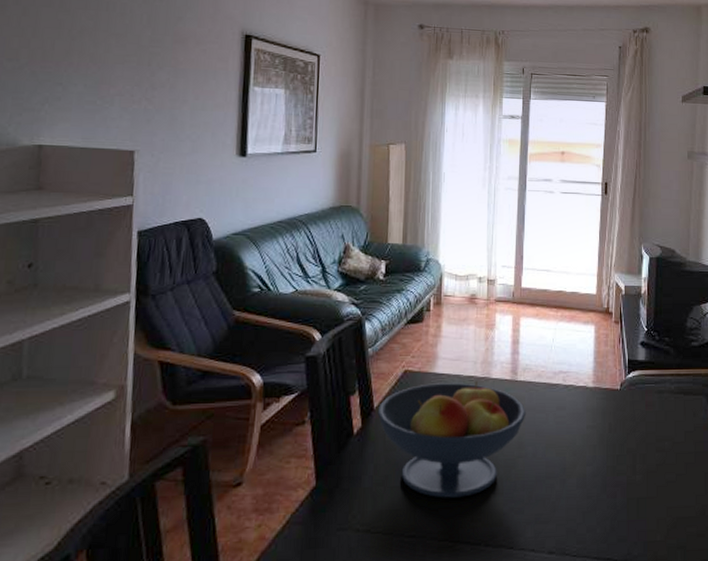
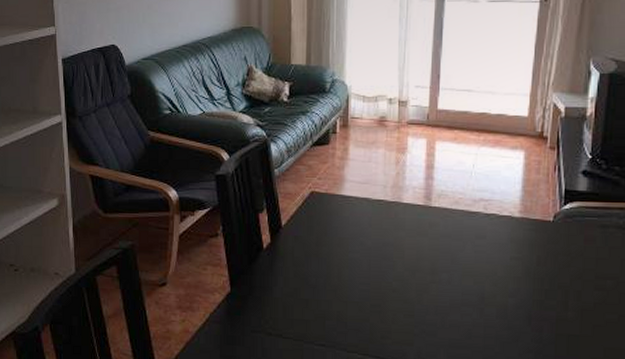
fruit bowl: present [377,381,527,498] -> none [285,205,441,315]

